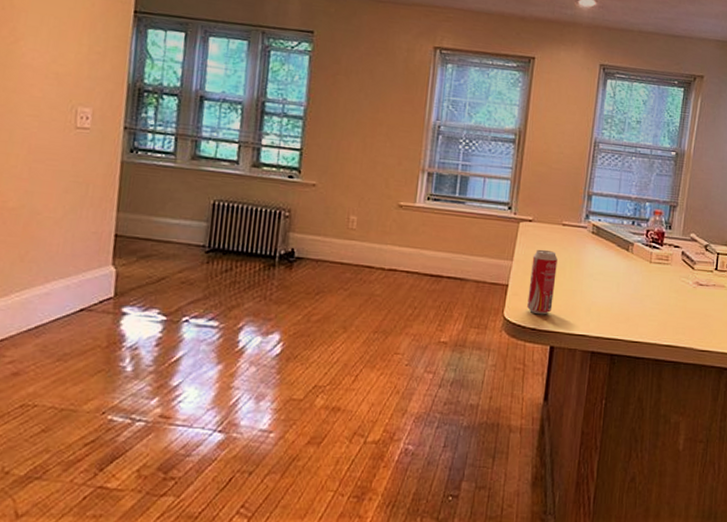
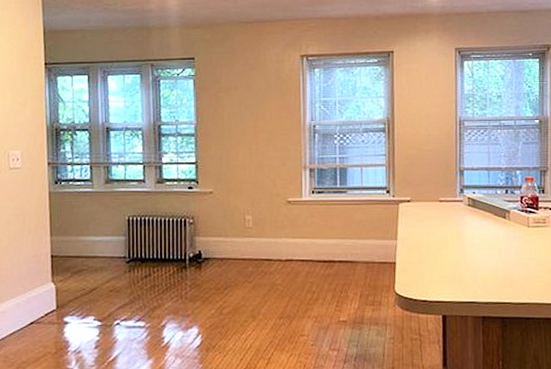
beverage can: present [527,249,558,315] -> none [415,226,440,287]

